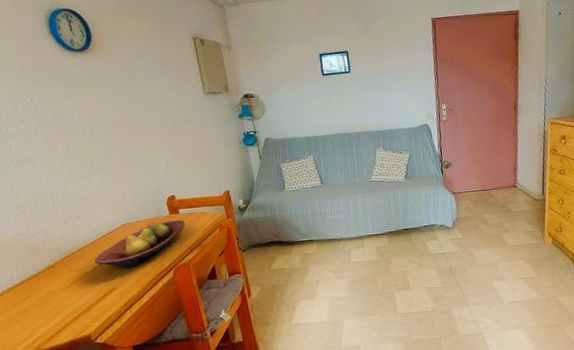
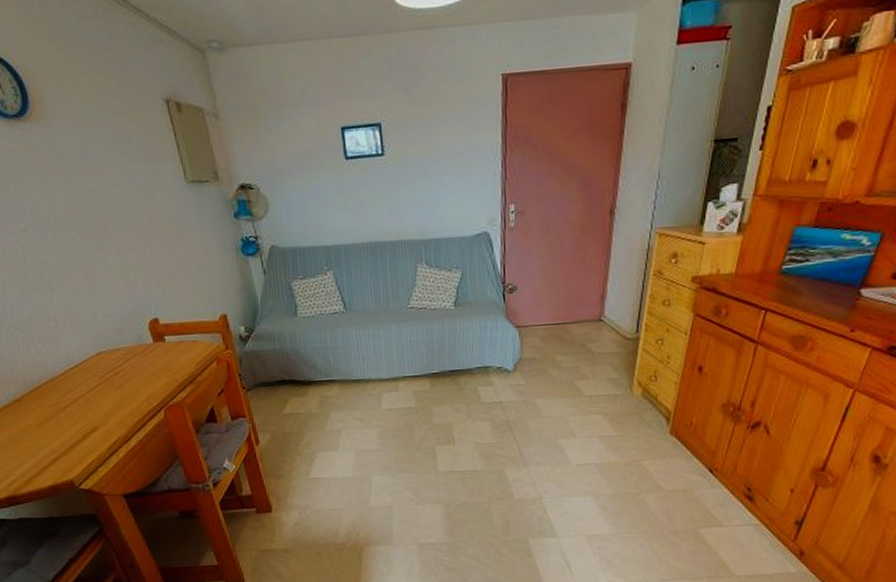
fruit bowl: present [94,220,186,269] -> none [67,349,175,406]

